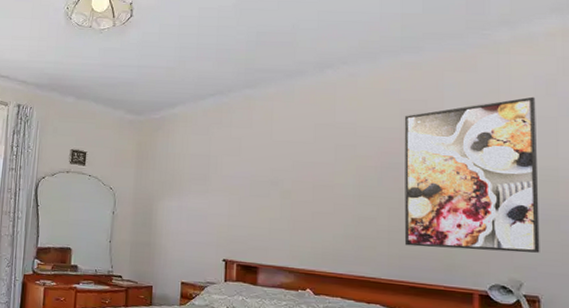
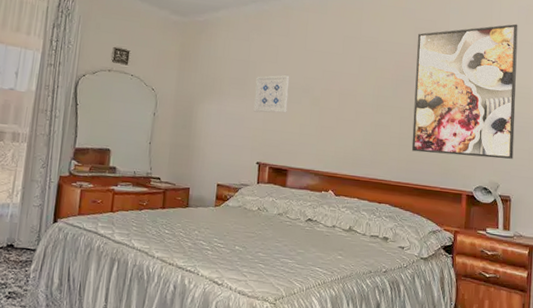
wall art: none [217,168,256,208] -> present [253,75,290,113]

